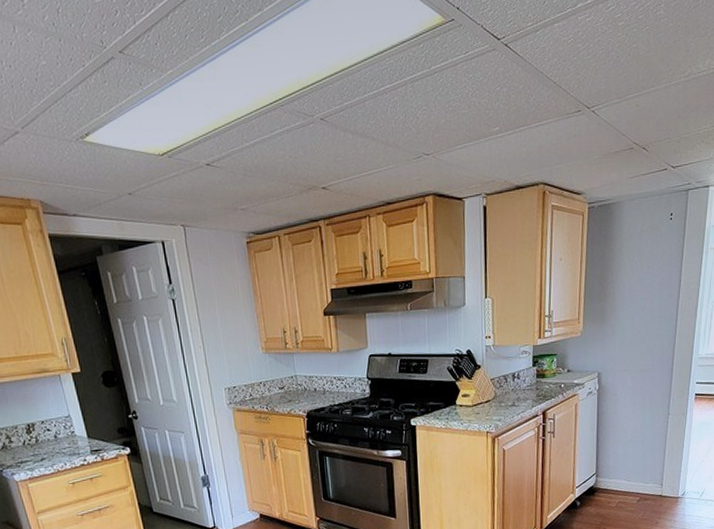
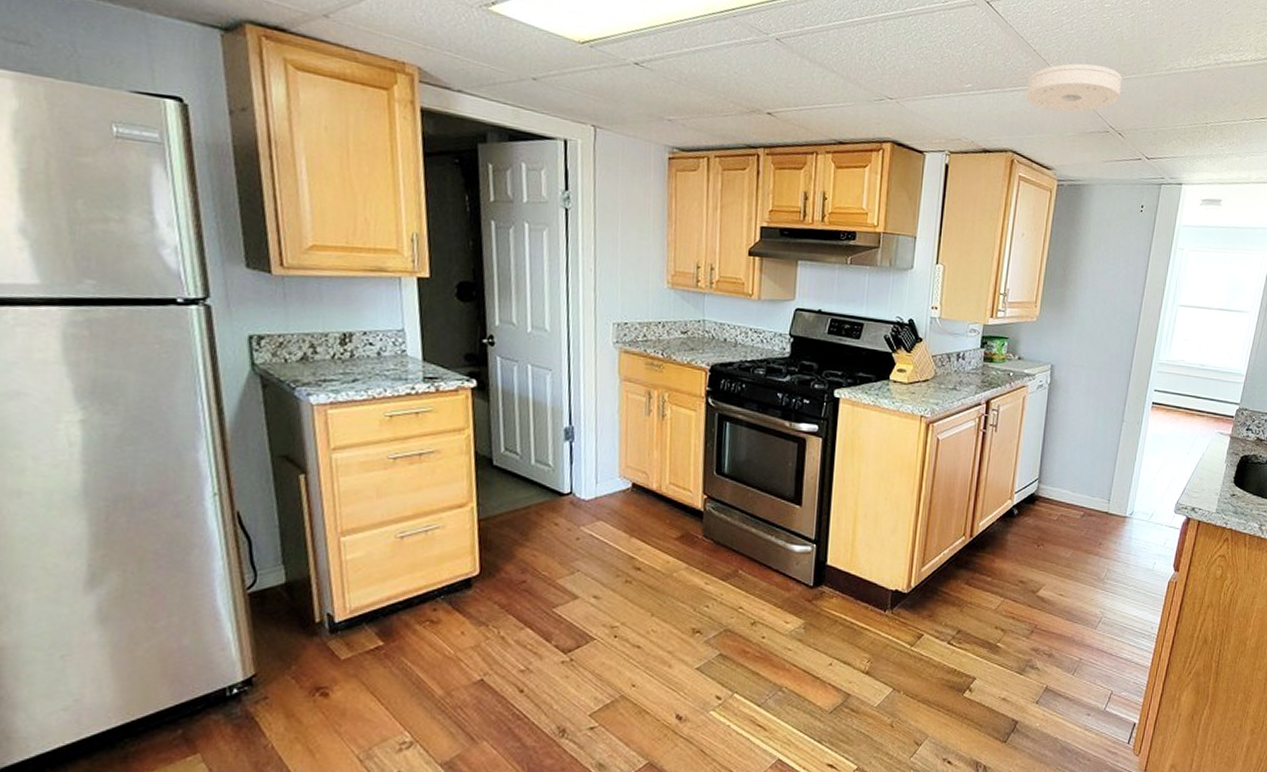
smoke detector: none [550,84,642,138] -> present [1025,63,1122,112]

